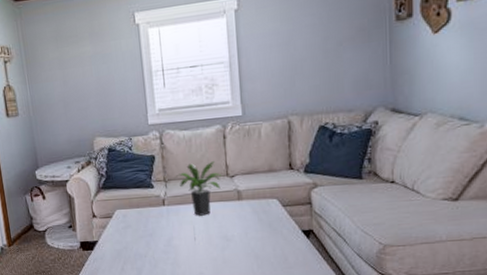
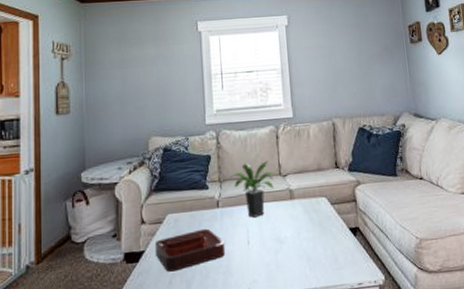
decorative tray: none [106,224,173,260] -> present [154,228,226,272]

